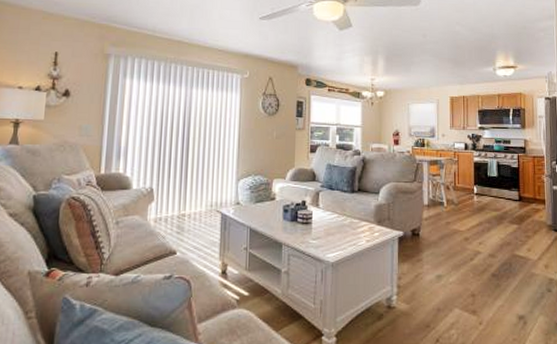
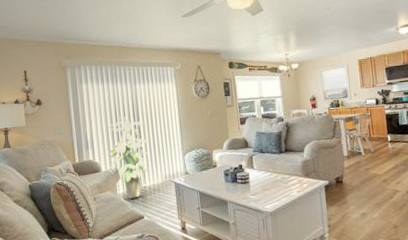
indoor plant: none [144,124,198,228] -> present [107,116,151,199]

